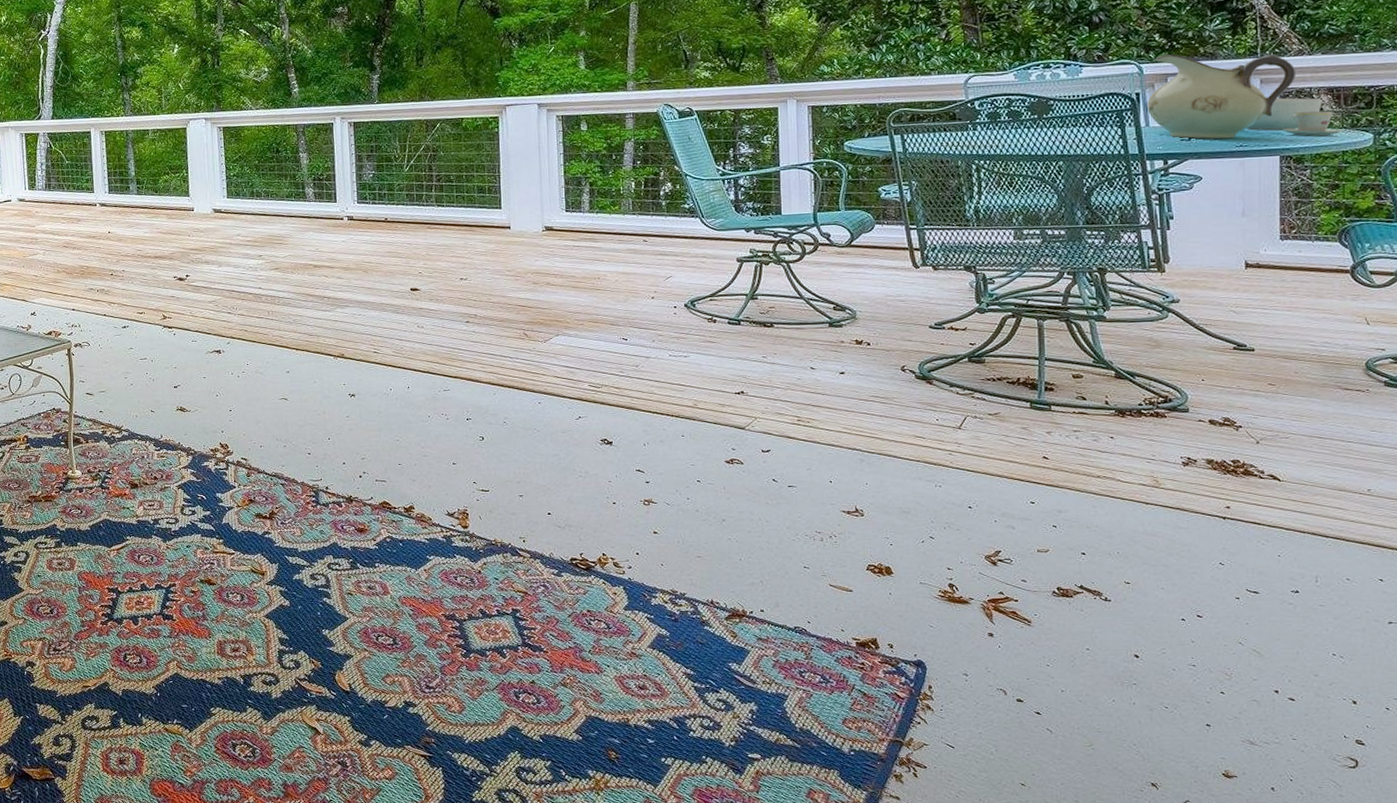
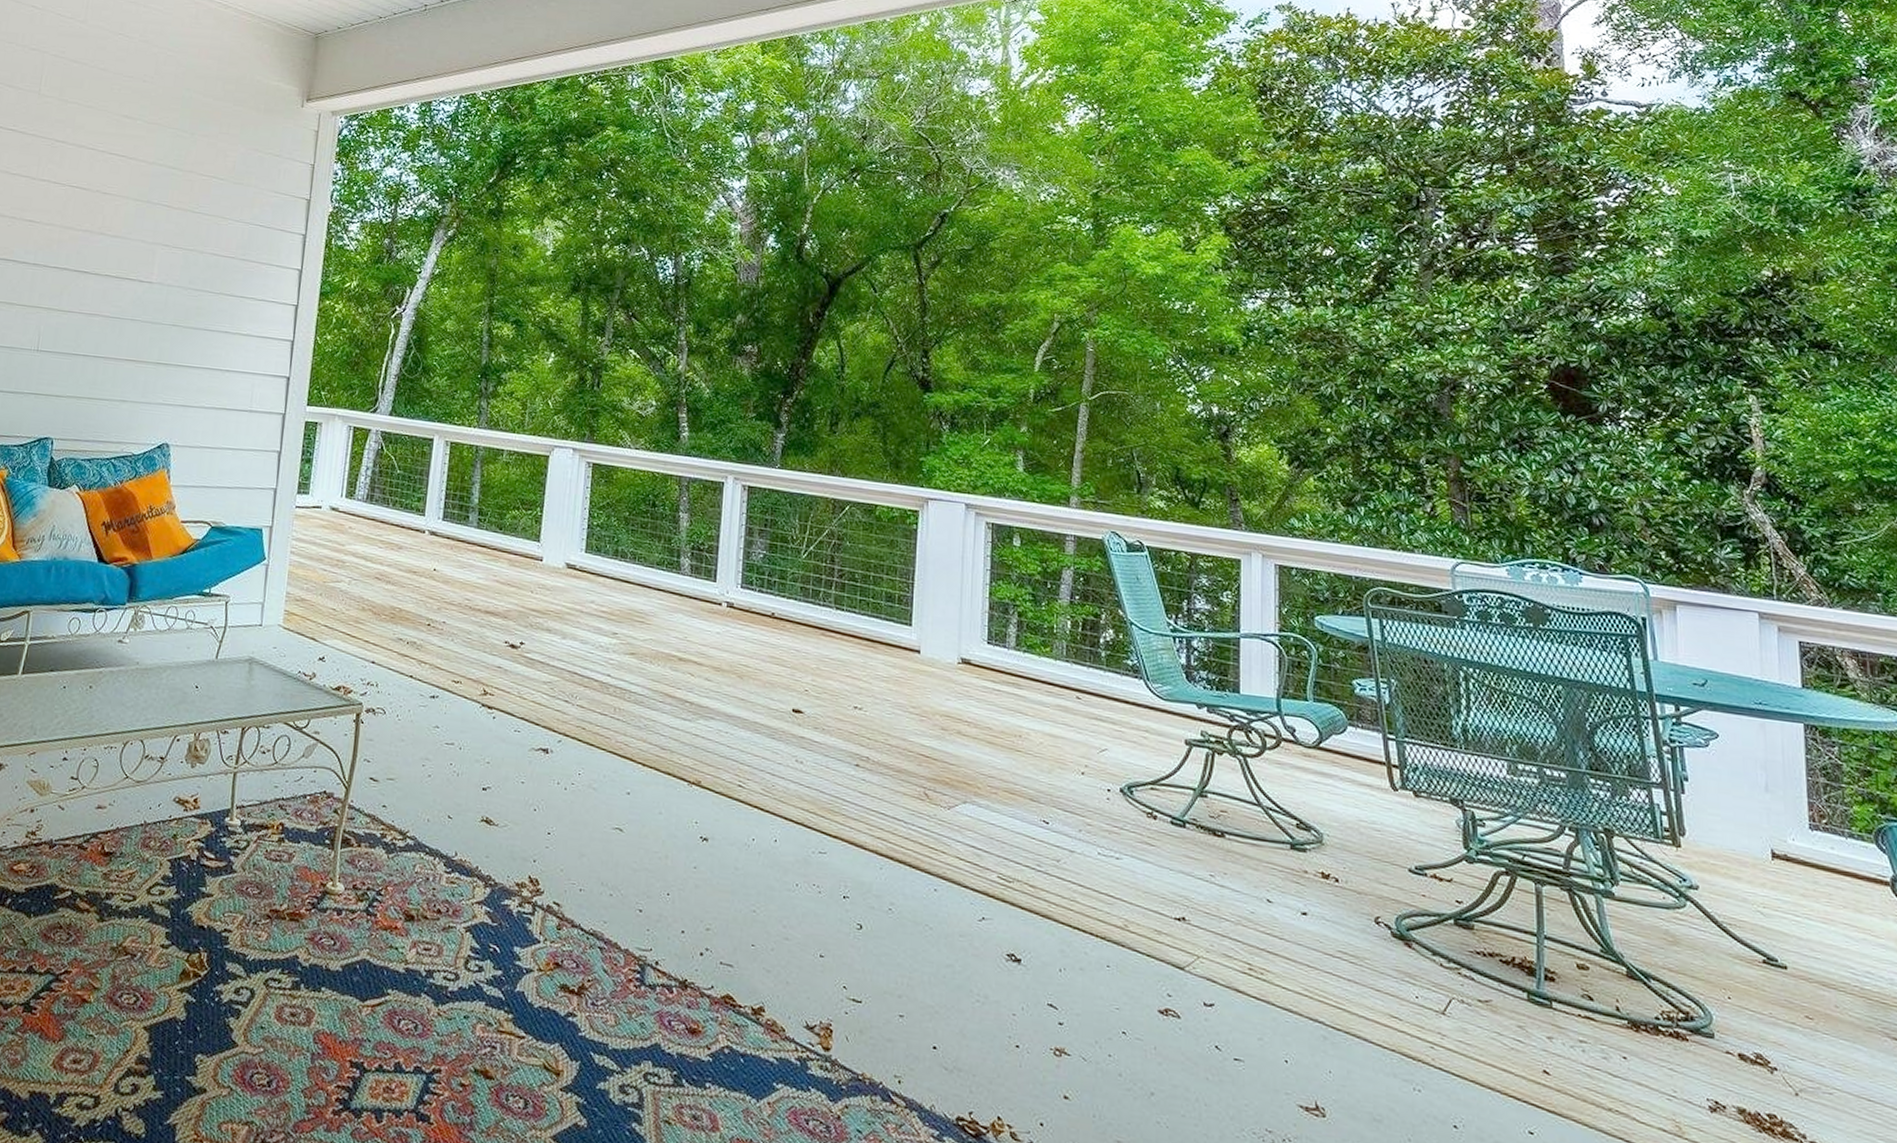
pitcher: present [1147,54,1297,140] -> none [1655,577,1817,693]
bowl: present [1247,97,1324,132] -> none [1766,652,1848,695]
teacup: present [1282,110,1344,137] -> none [1804,672,1872,710]

